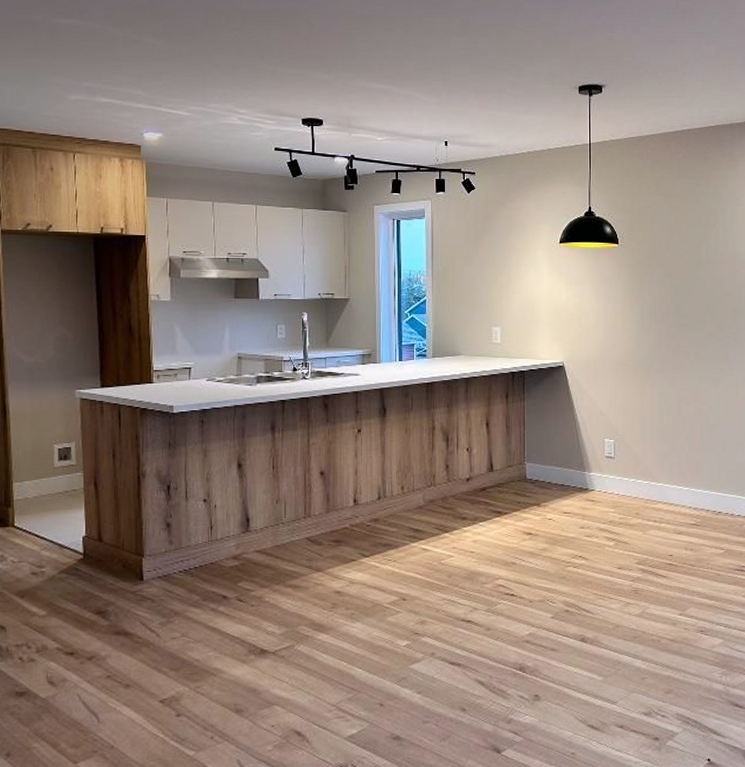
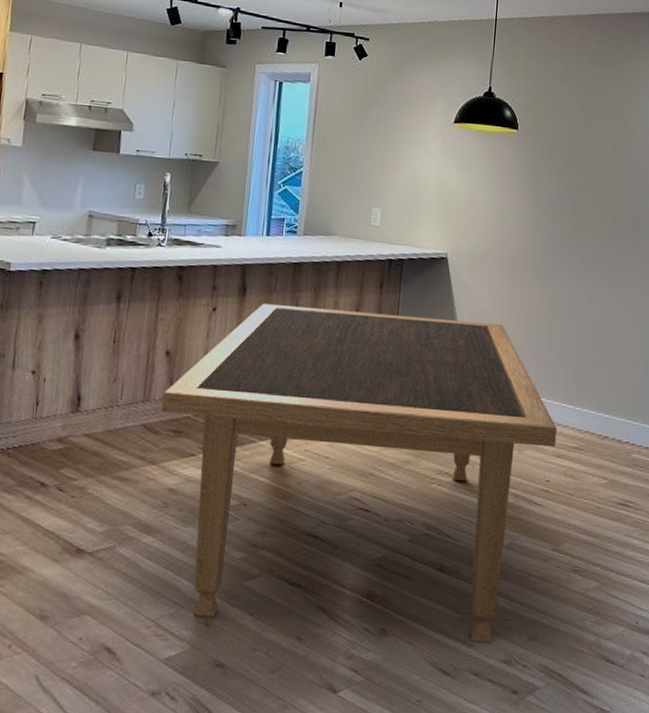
dining table: none [322,420,676,700] -> present [161,304,558,644]

